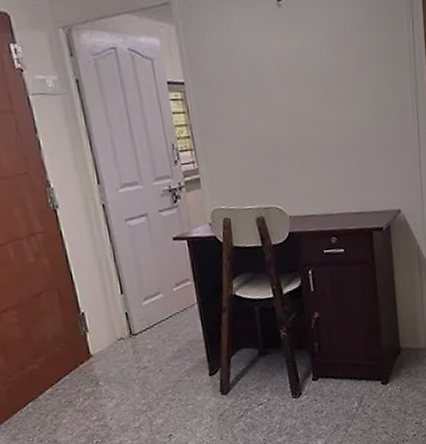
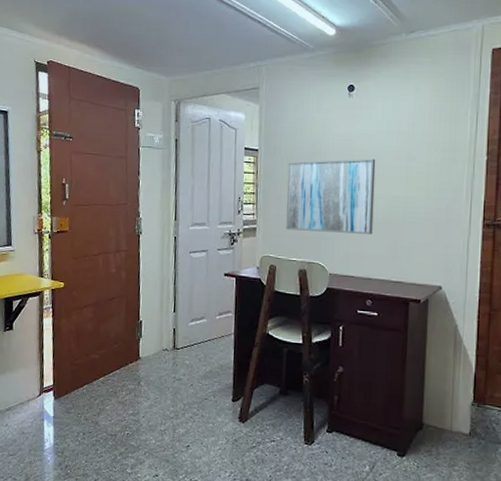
wall art: none [222,79,327,175] -> present [286,158,376,235]

